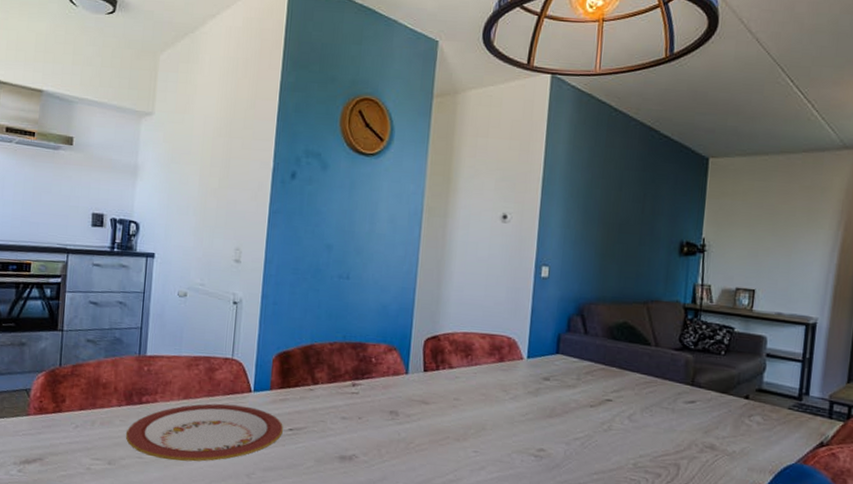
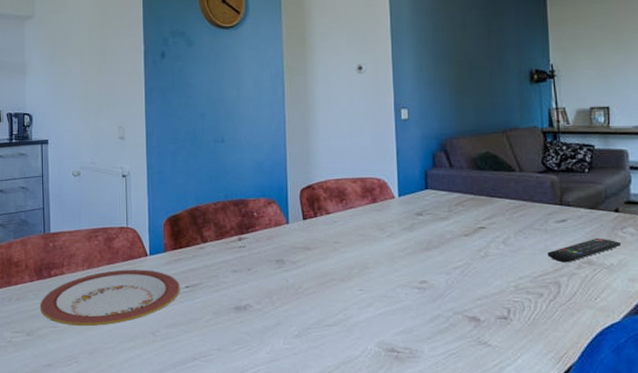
remote control: none [671,423,746,446] -> present [547,237,621,263]

